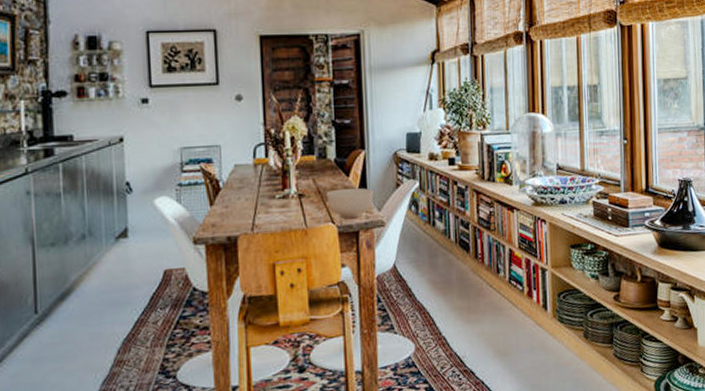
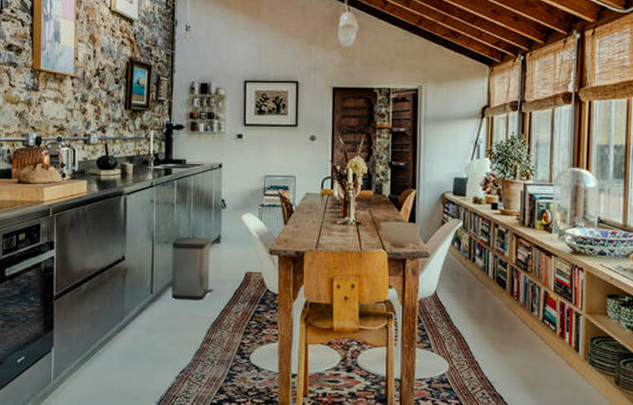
pedal bin: none [60,232,125,317] -> present [171,236,215,300]

